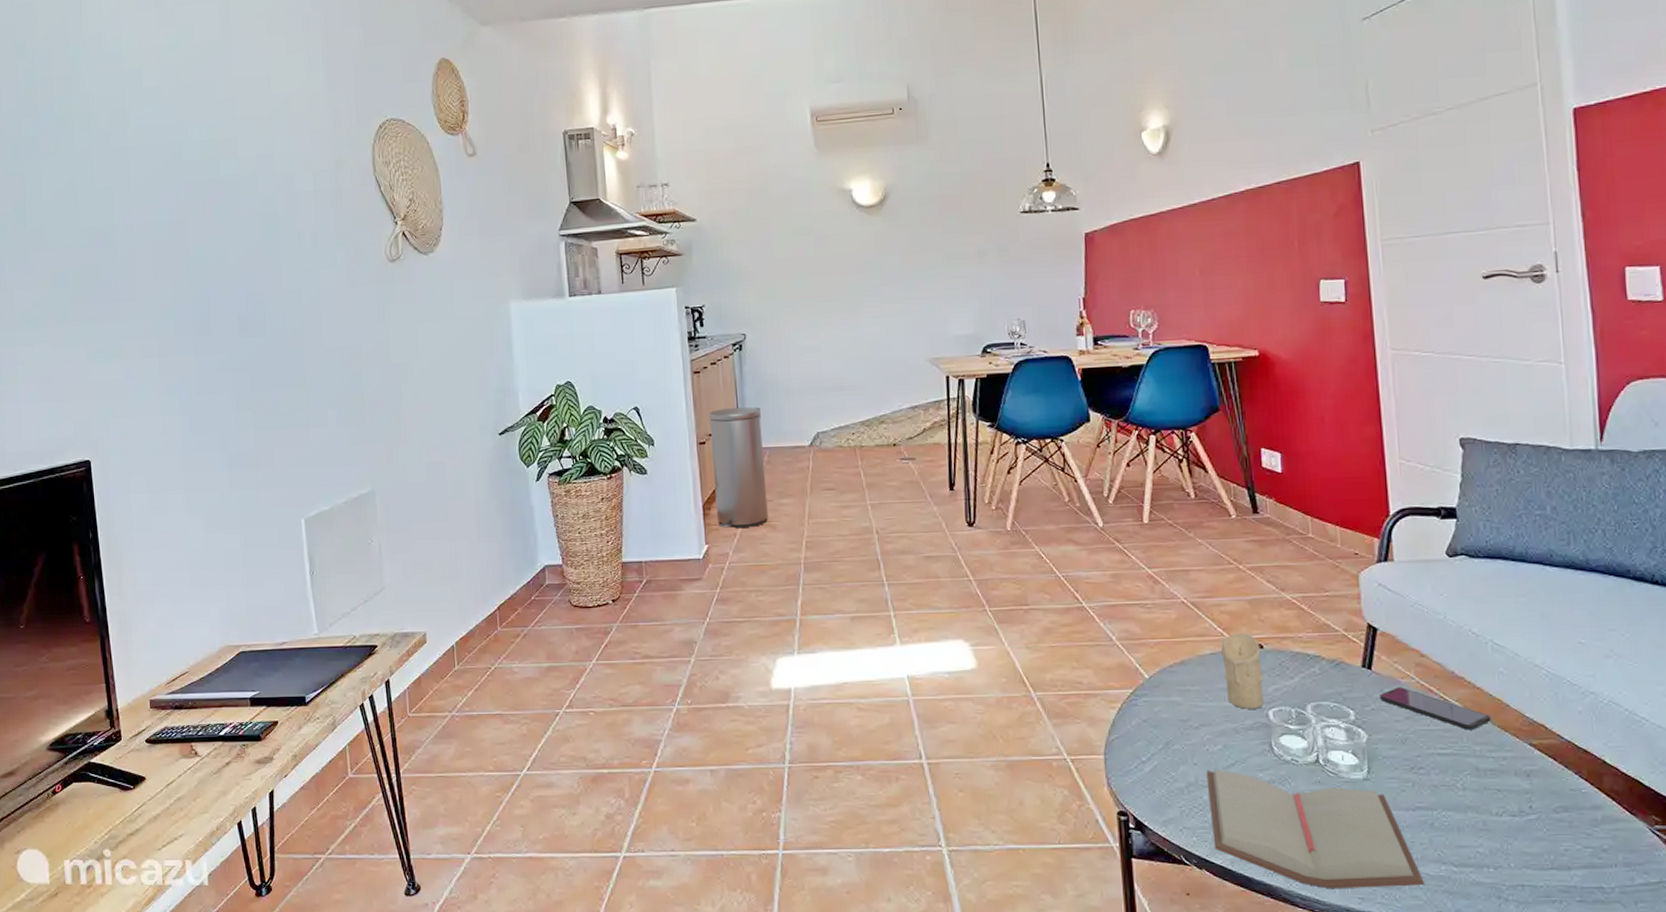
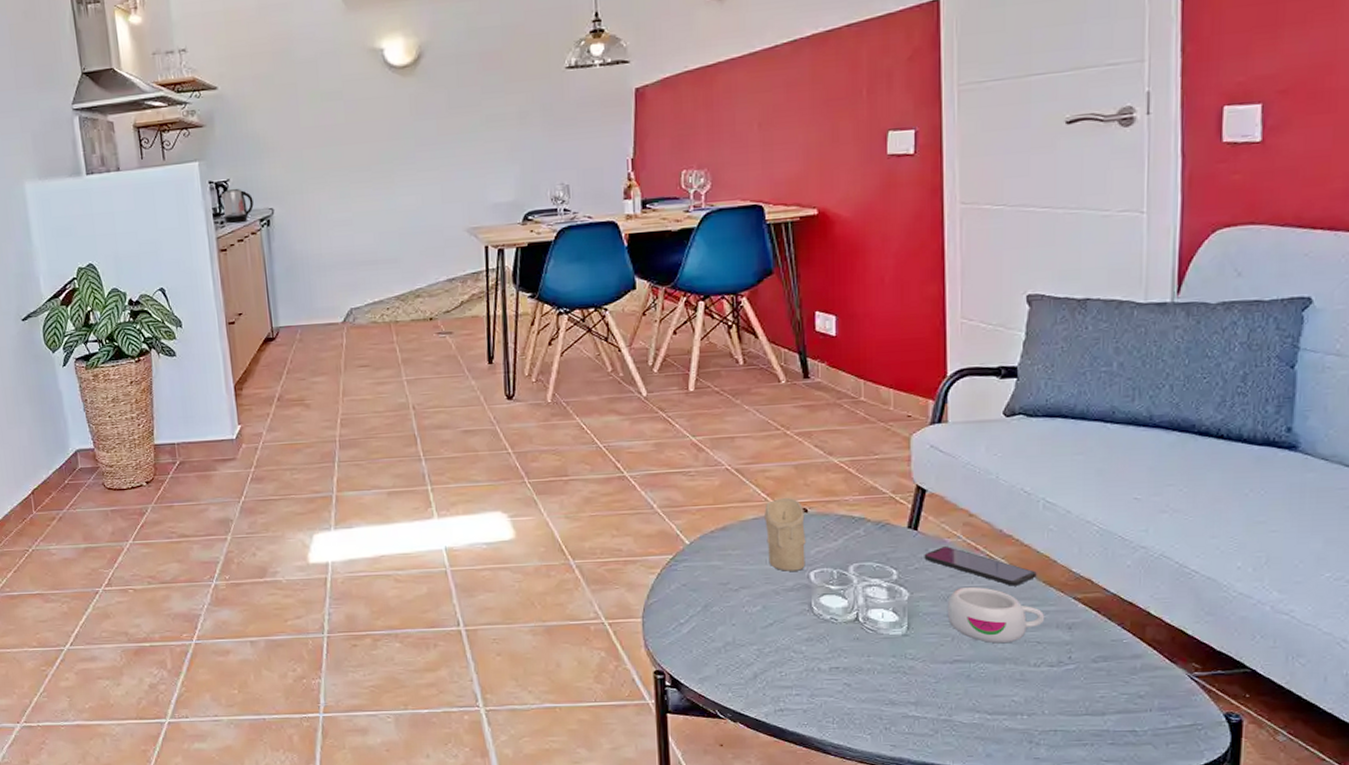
kettle: none [695,313,727,348] -> present [220,188,254,224]
pedal bin: present [709,407,768,528] -> none [237,284,302,408]
paperback book: present [1206,770,1424,889] -> none [744,629,957,738]
mug: none [1405,729,1503,791] -> present [947,586,1045,644]

